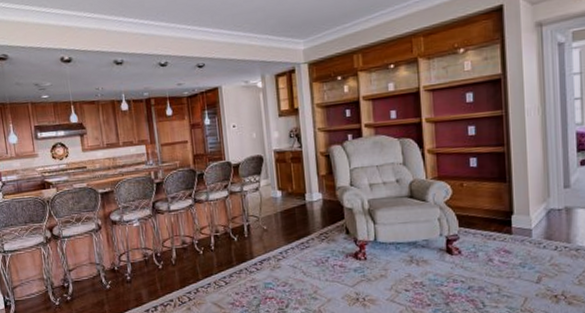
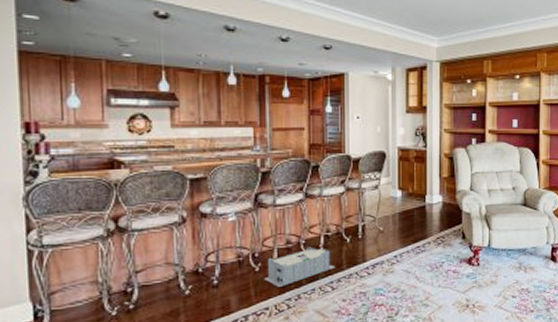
storage bin: none [167,246,227,282] -> present [264,247,336,287]

